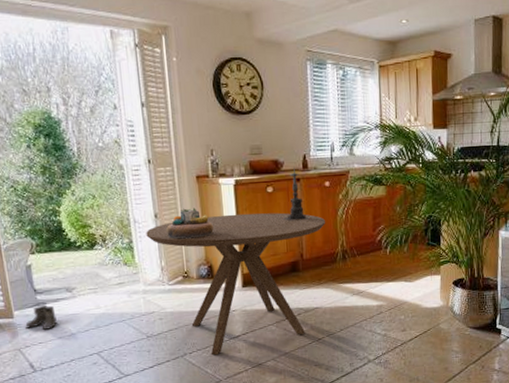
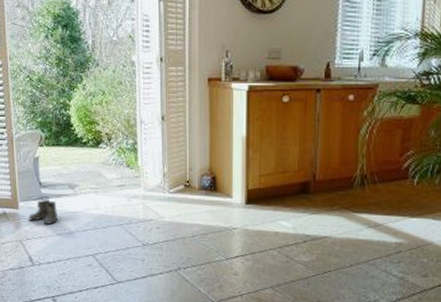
dining table: present [146,212,325,355] -> none [151,123,344,274]
decorative bowl: present [166,208,214,239] -> none [172,112,221,146]
candle holder: present [280,167,311,222] -> none [294,76,329,137]

